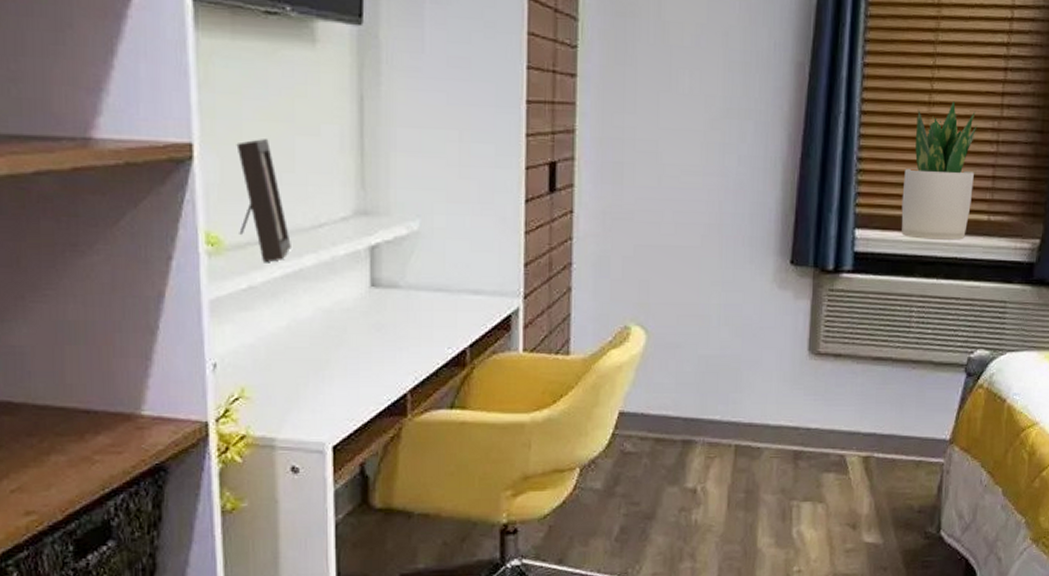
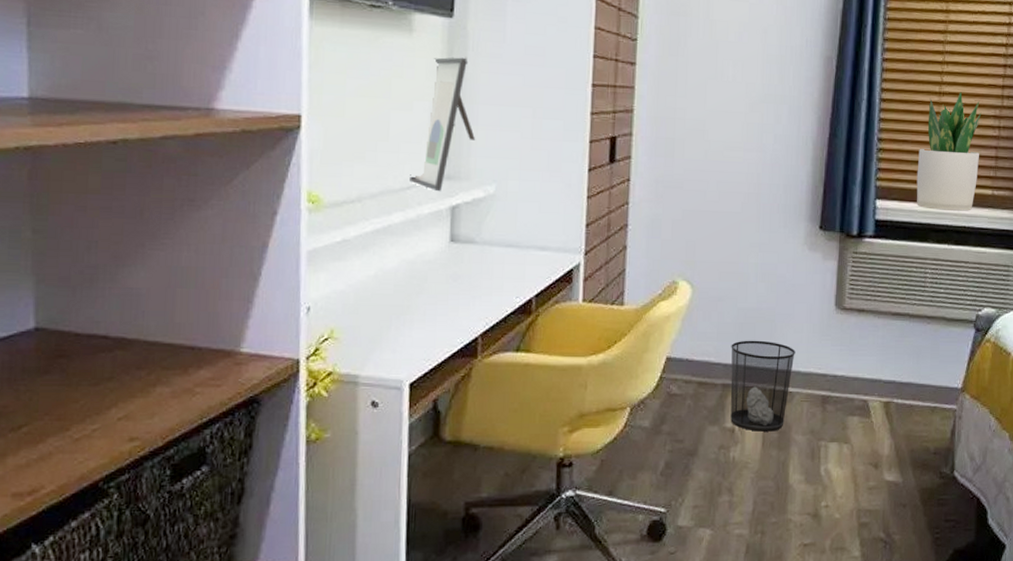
picture frame: present [236,139,291,262] -> none [337,112,382,218]
picture frame: none [321,70,395,230] -> present [410,56,476,192]
waste bin: none [691,391,764,492] -> present [730,340,795,432]

